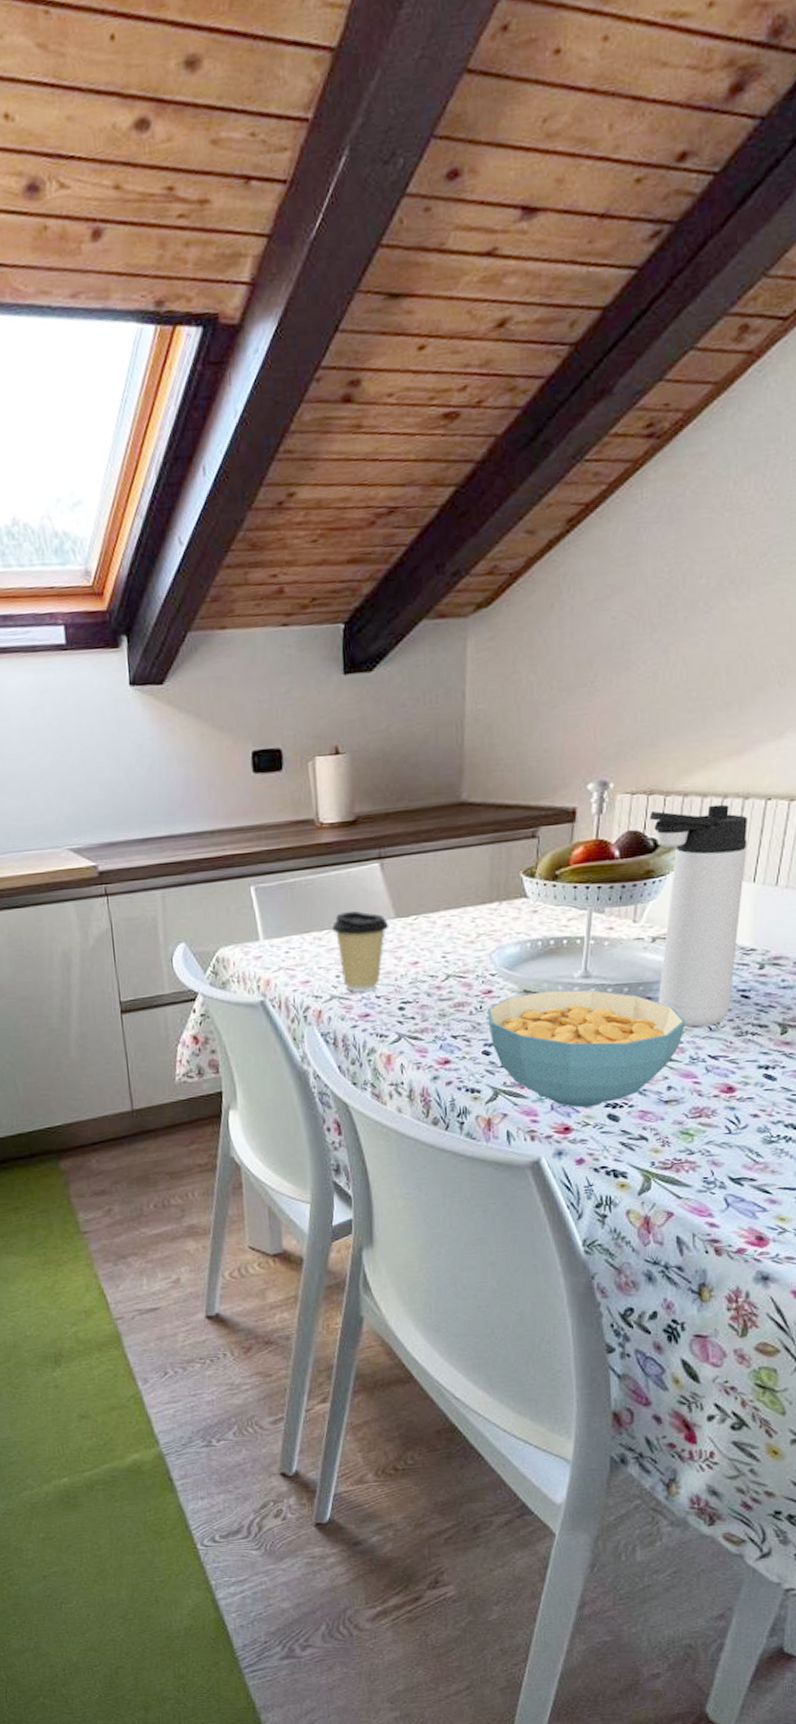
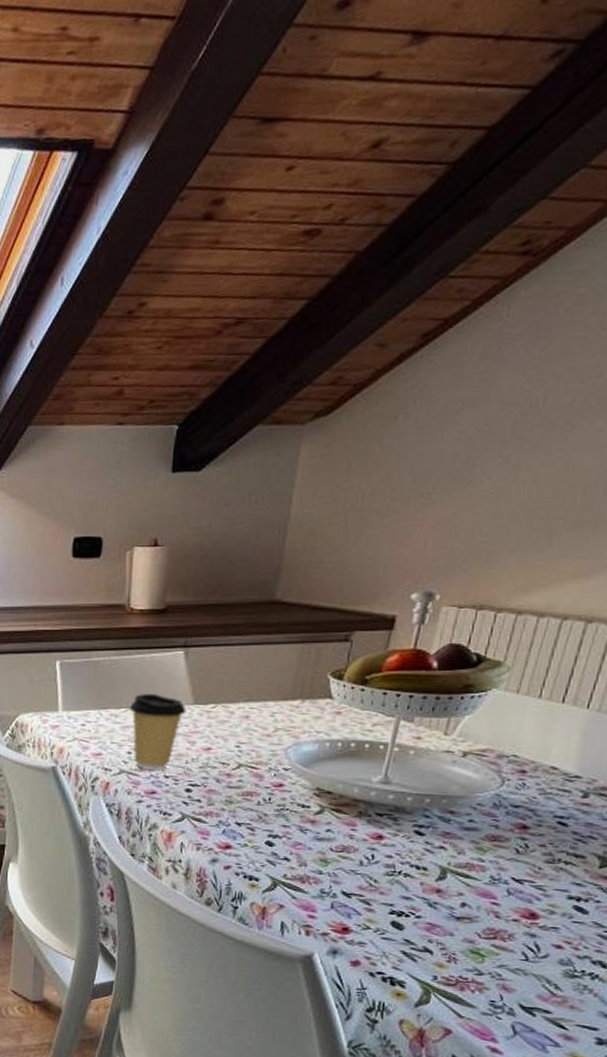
cereal bowl: present [487,989,686,1108] -> none [275,791,491,912]
thermos bottle: present [649,804,748,1027] -> none [463,625,588,849]

